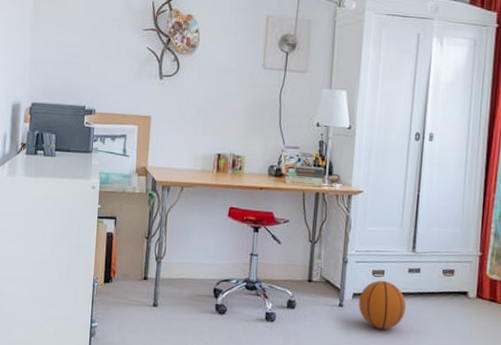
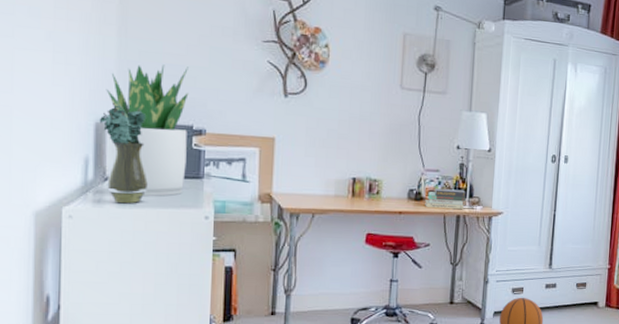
vase: none [16,88,49,174] -> present [100,103,148,204]
planter: none [19,53,83,168] -> present [105,64,189,197]

